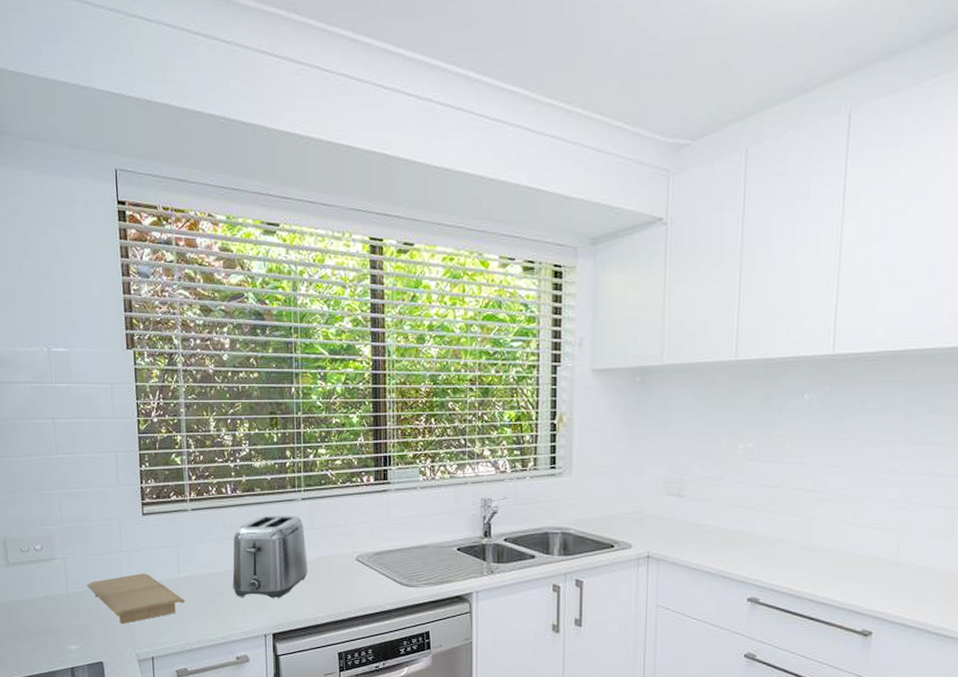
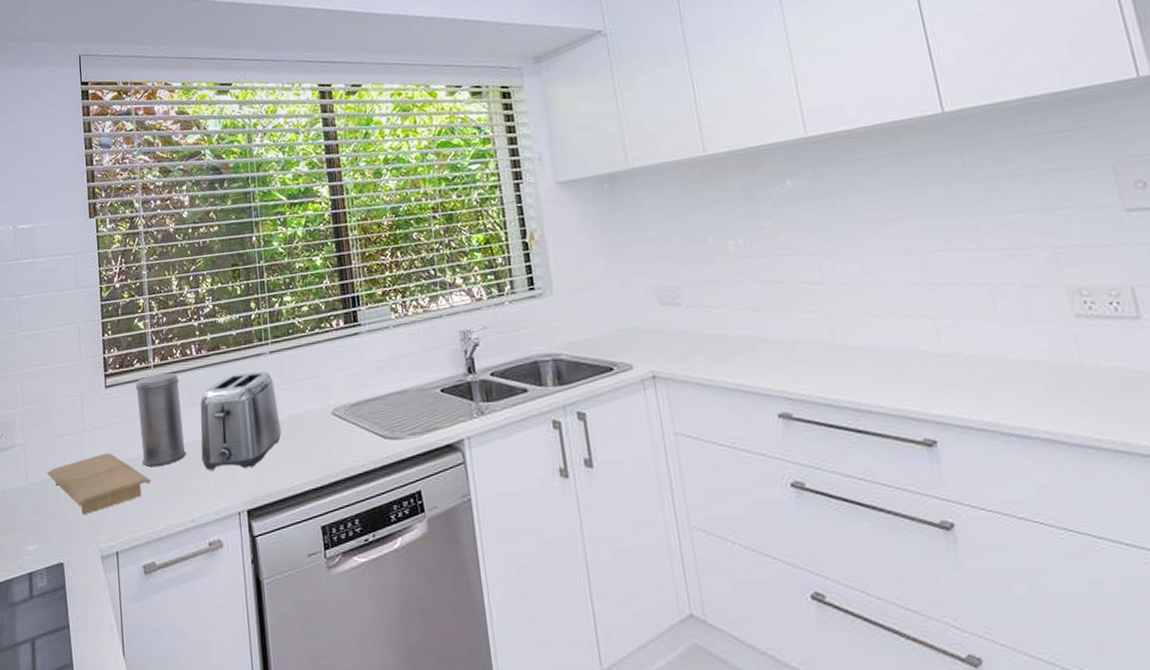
canister: none [172,507,218,589] -> present [135,372,186,467]

